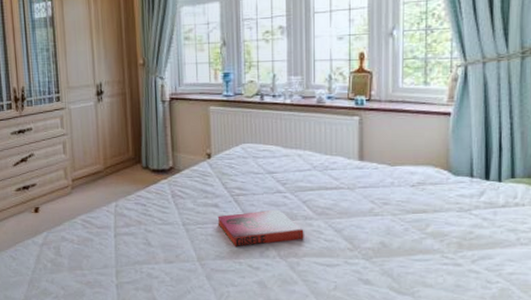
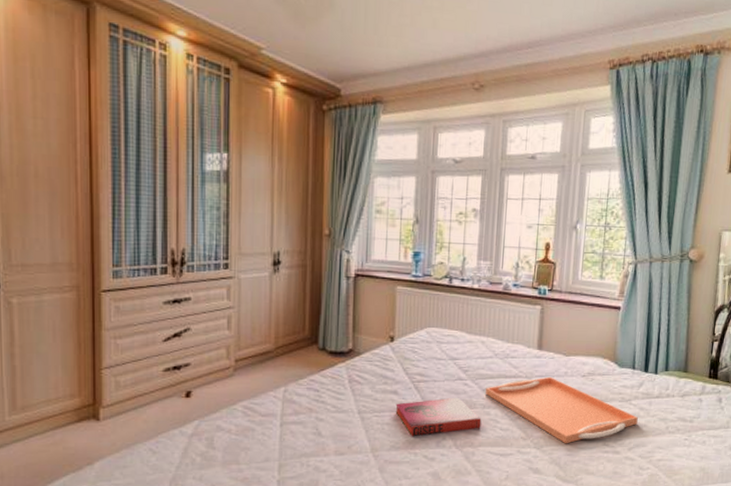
serving tray: none [306,187,481,256] -> present [486,376,638,444]

